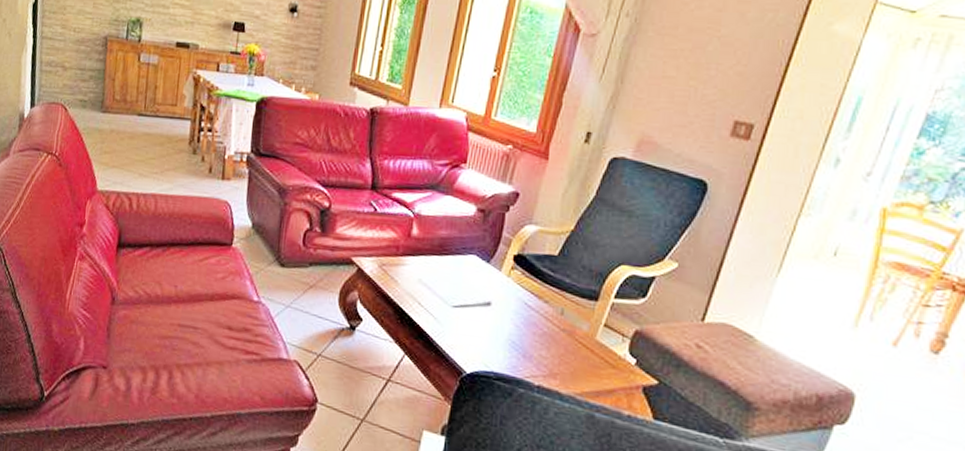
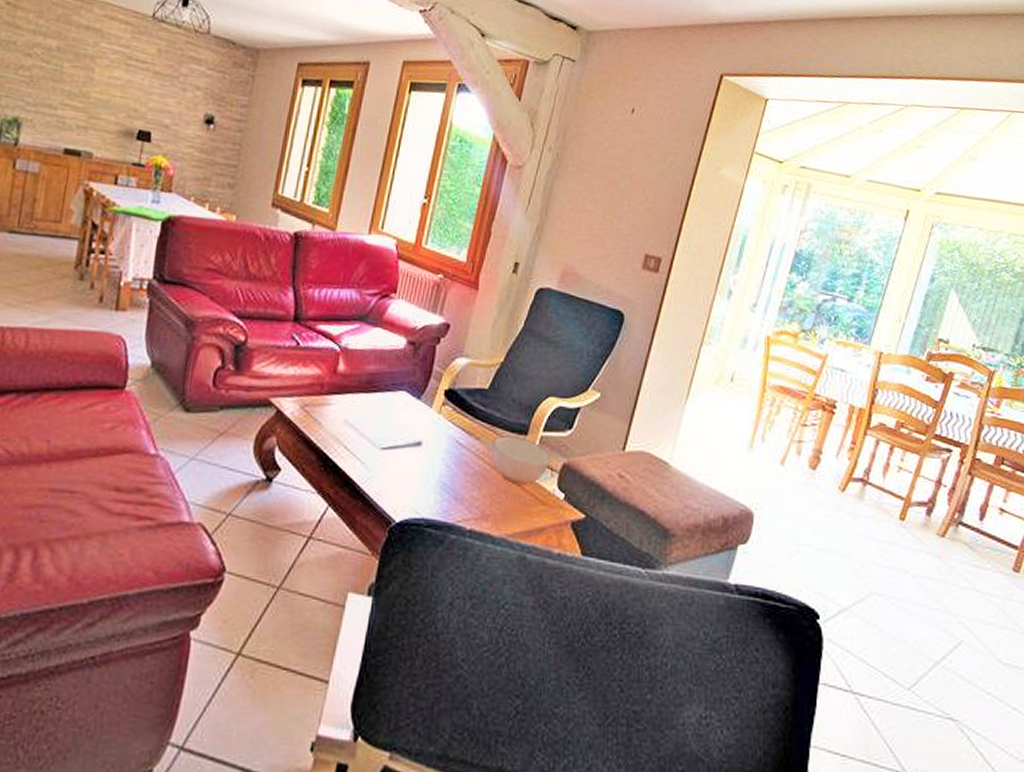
bowl: none [560,300,623,348] -> present [491,435,552,485]

